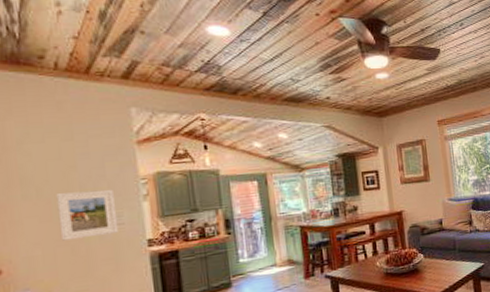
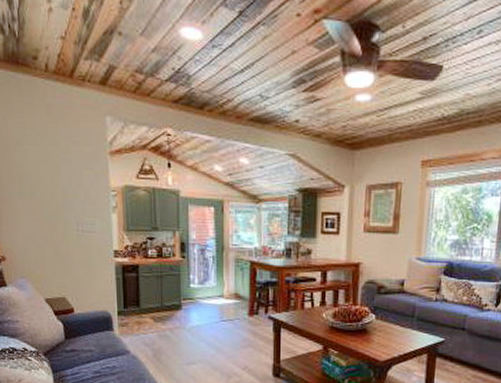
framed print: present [56,189,119,241] -> none [45,194,92,240]

